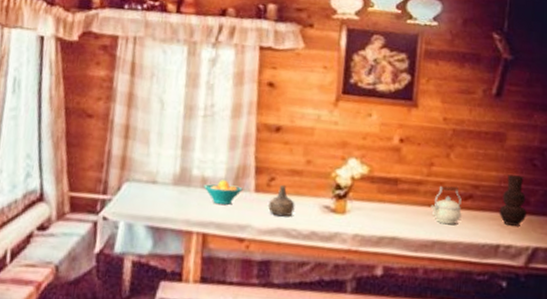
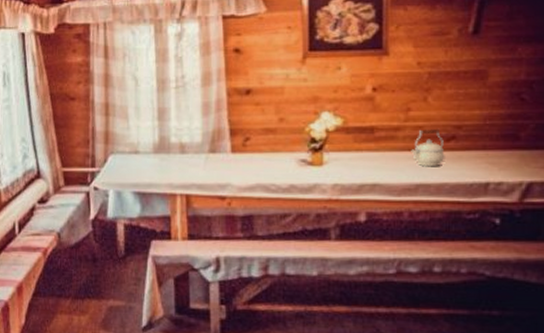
fruit bowl: present [204,180,243,205] -> none [182,144,219,167]
bottle: present [268,184,295,217] -> none [246,143,272,173]
vase: present [499,174,527,226] -> none [486,112,518,162]

